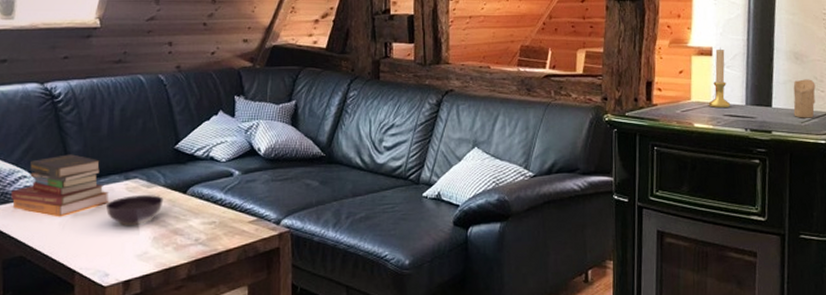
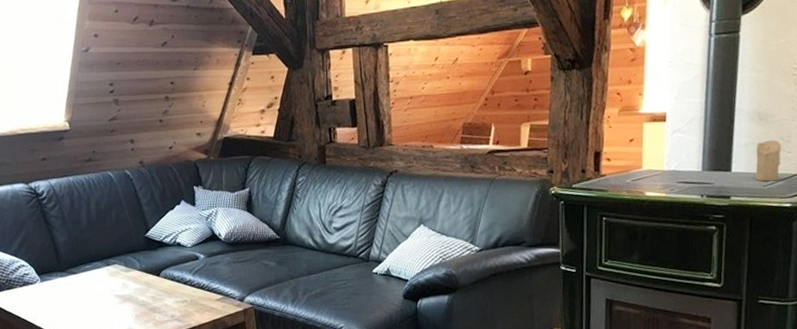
books: present [11,154,109,217] -> none [14,245,95,300]
bowl: present [105,195,164,225] -> none [92,278,141,305]
candle holder: present [708,47,731,109] -> none [661,112,686,176]

